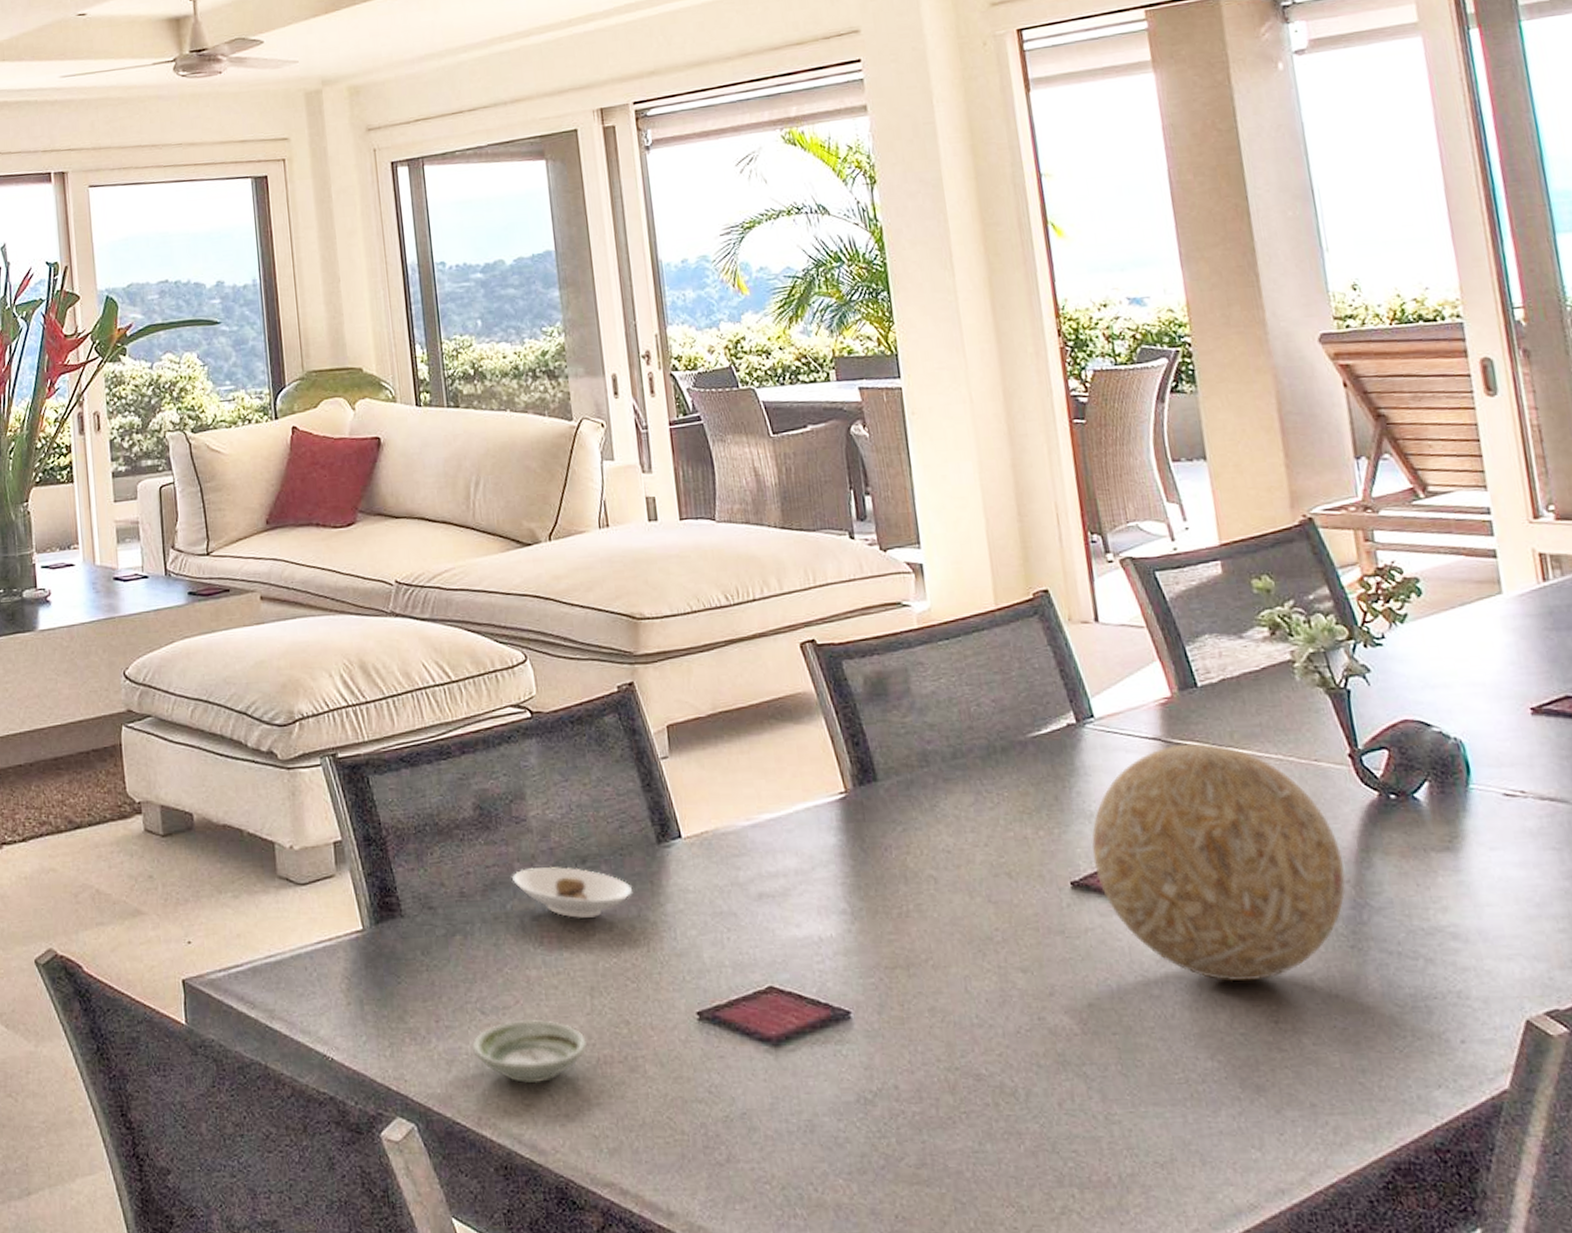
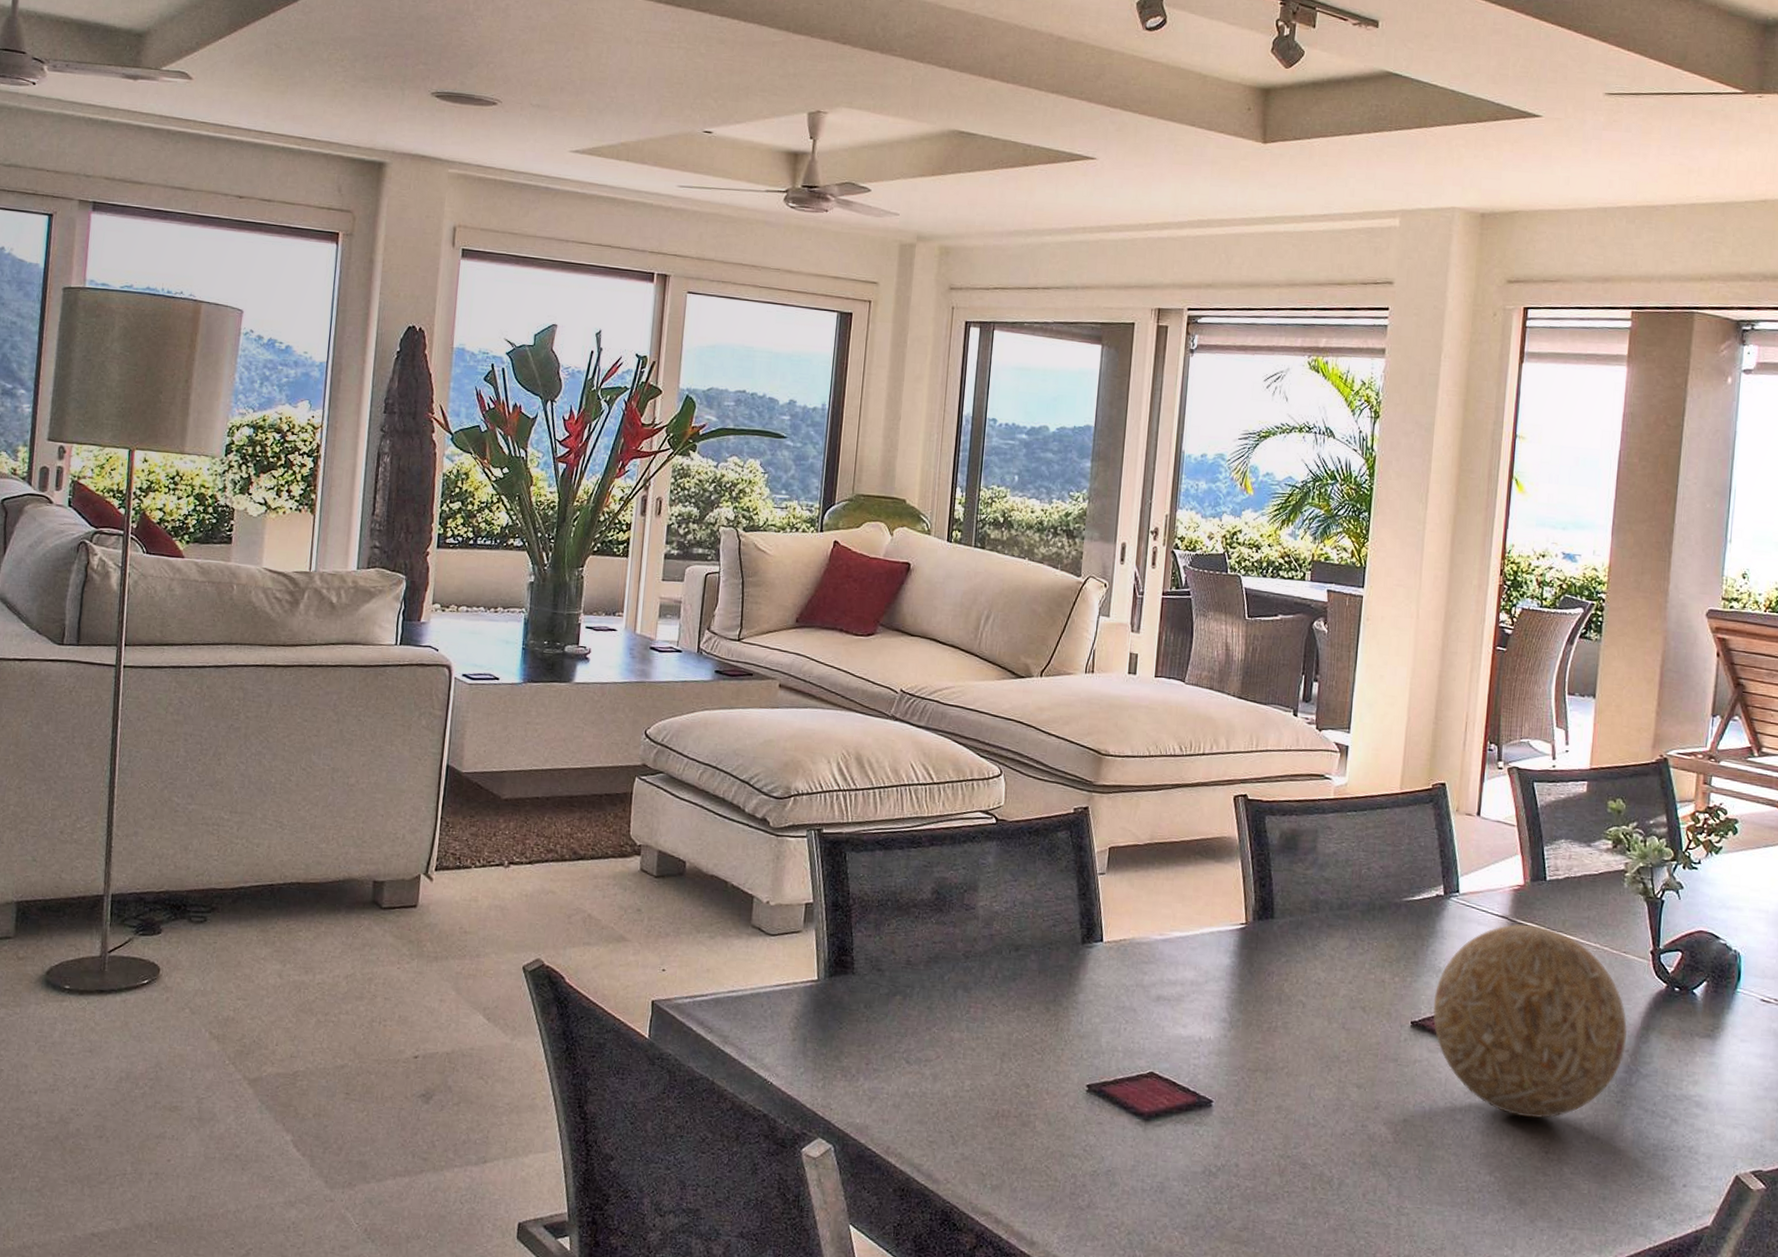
saucer: present [472,1019,587,1084] -> none [893,1072,990,1126]
saucer: present [511,866,632,918] -> none [953,948,1053,997]

